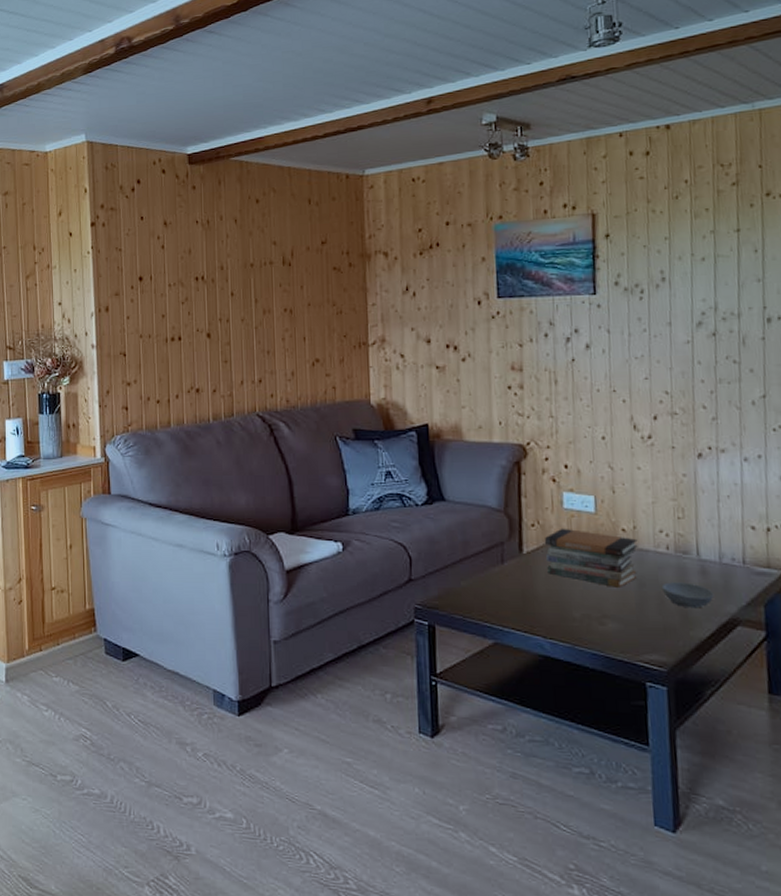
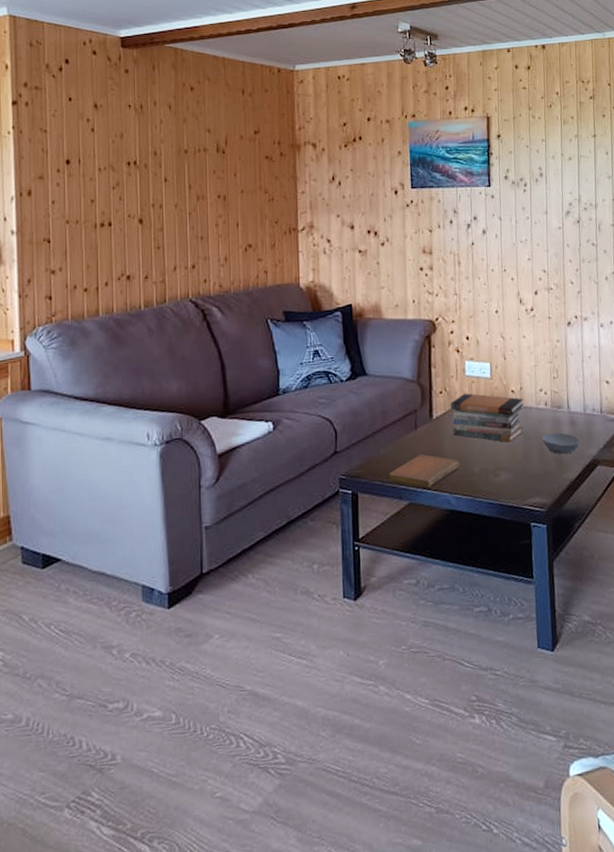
notebook: none [470,591,557,630] -> present [388,454,460,489]

